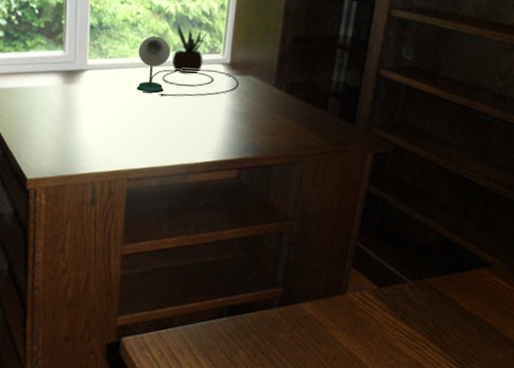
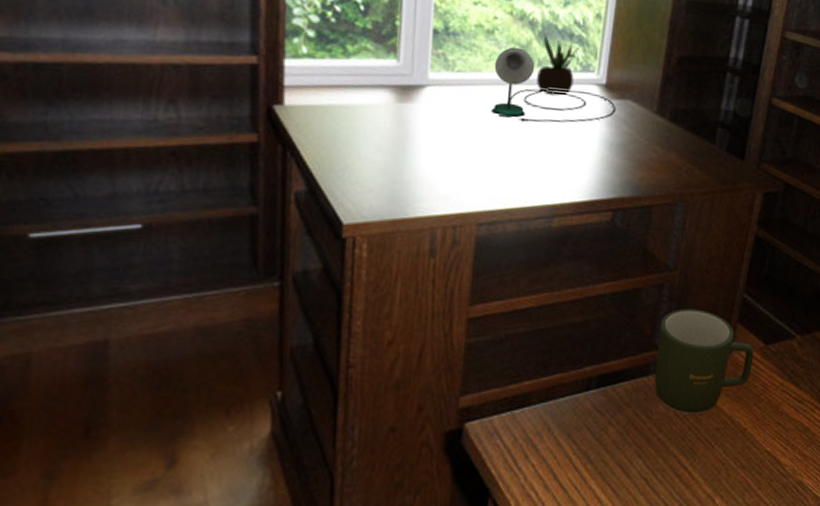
mug: none [278,253,368,344] -> present [655,308,754,414]

